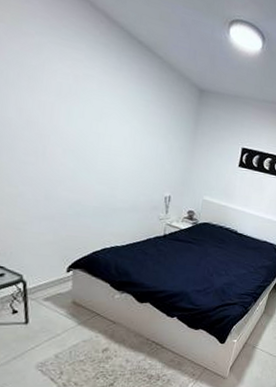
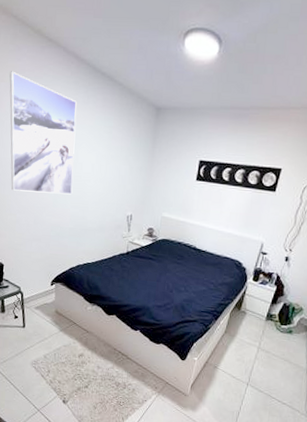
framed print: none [11,11,106,169] -> present [9,71,77,195]

